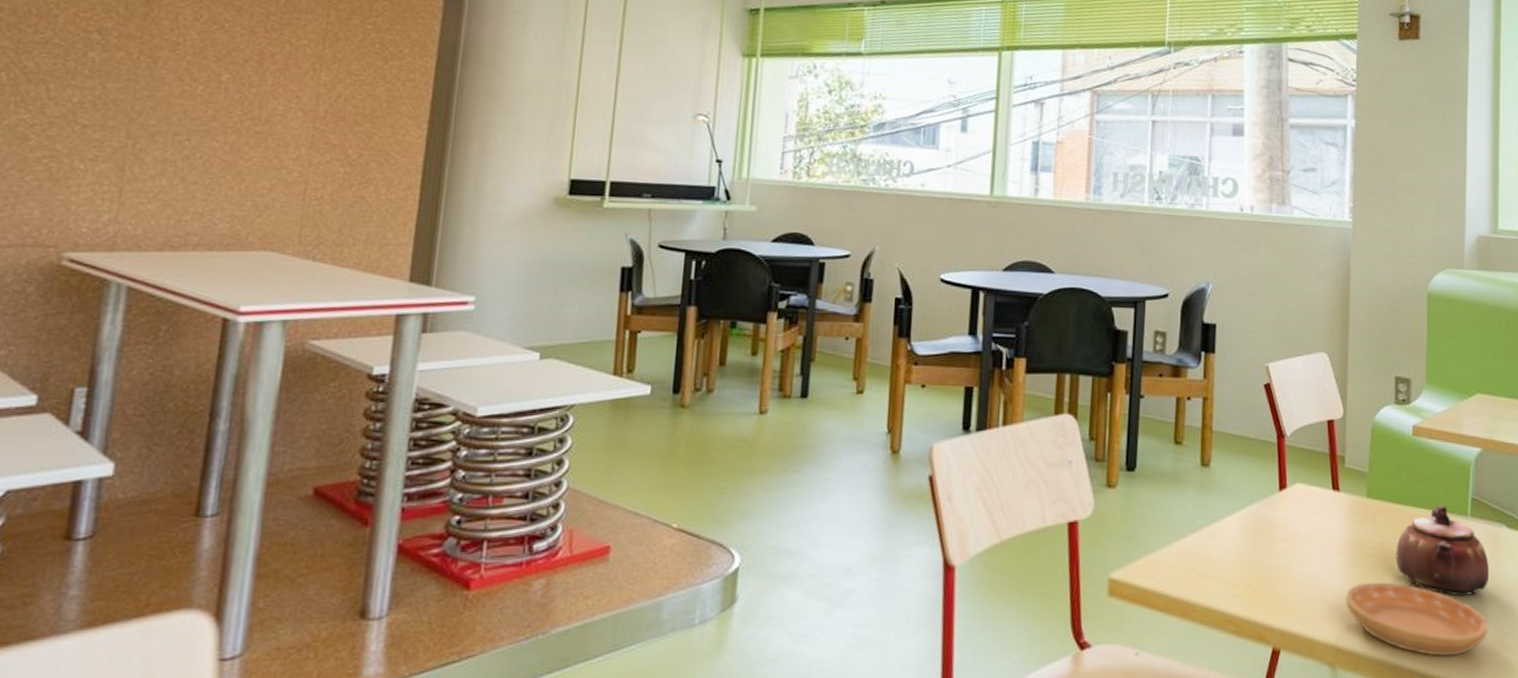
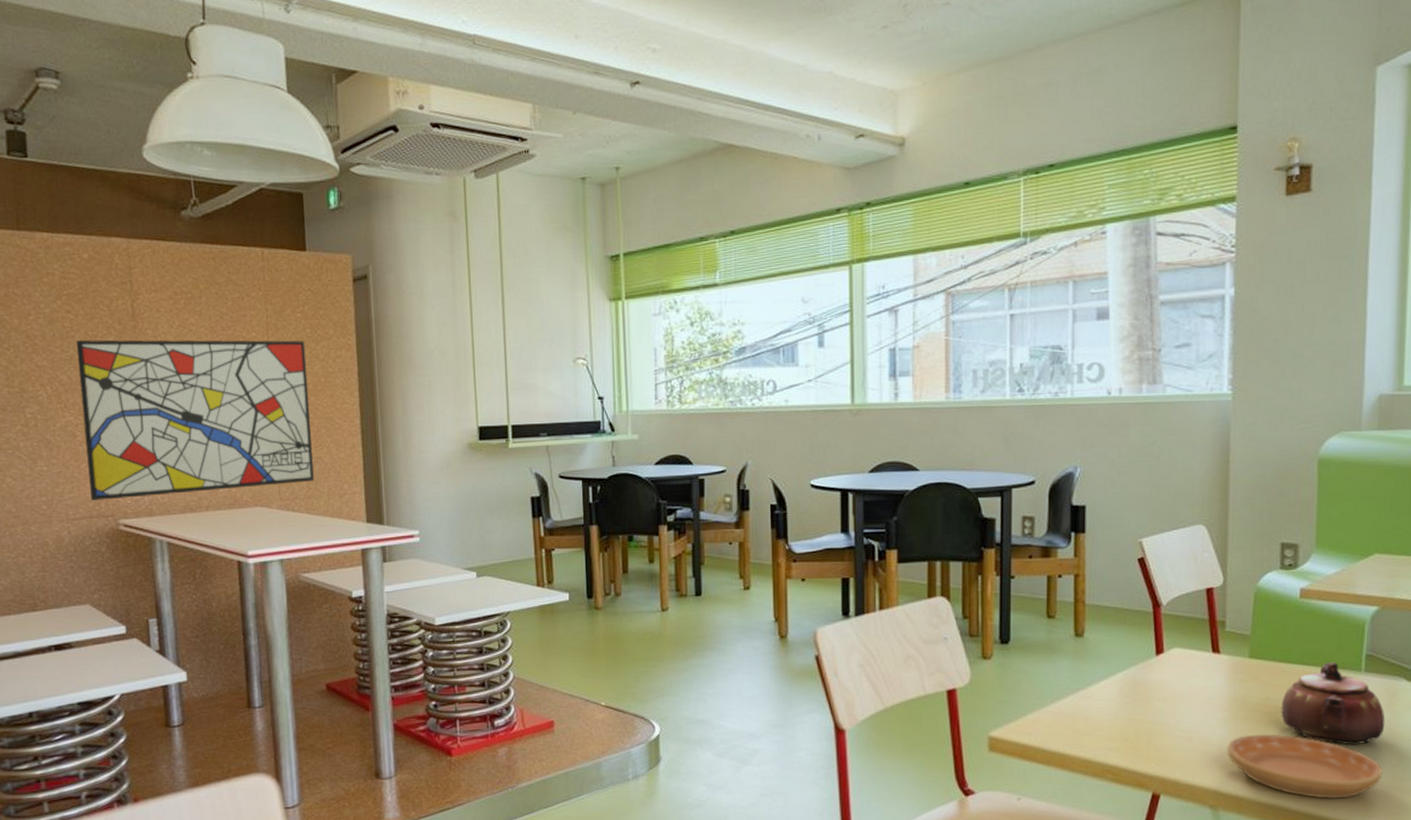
wall art: none [29,20,371,226] -> present [75,339,314,501]

